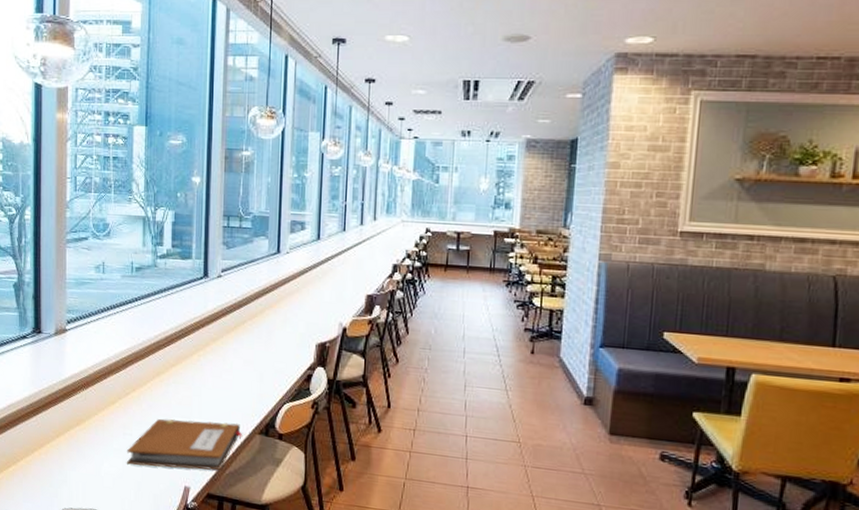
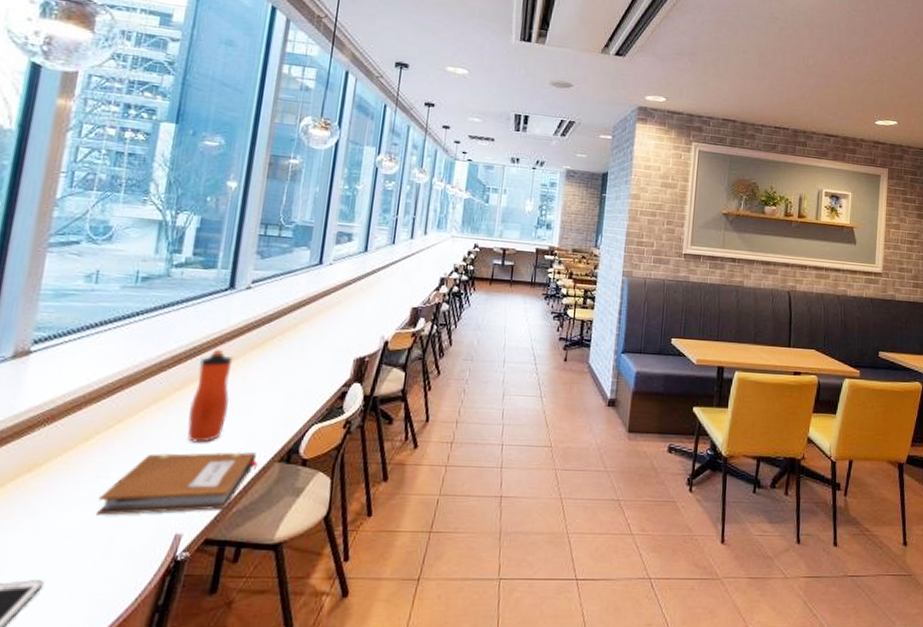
water bottle: none [184,331,215,413] -> present [187,349,233,443]

